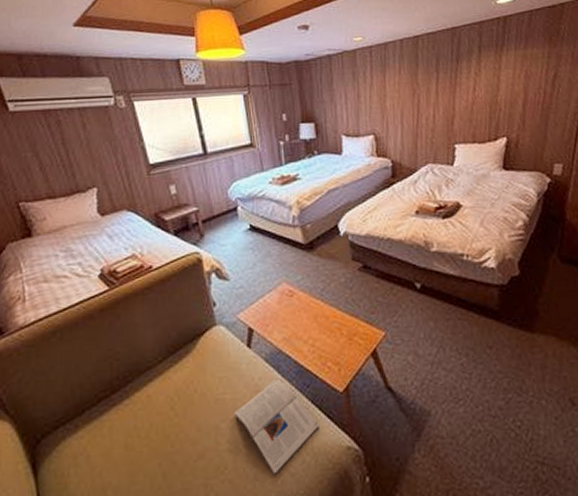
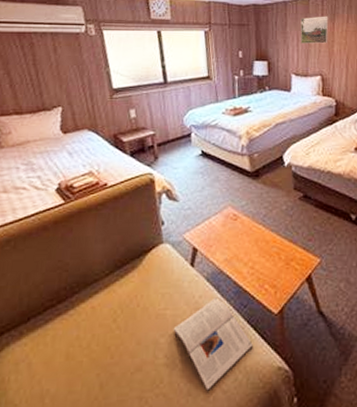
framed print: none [348,68,380,101] -> present [301,16,329,44]

